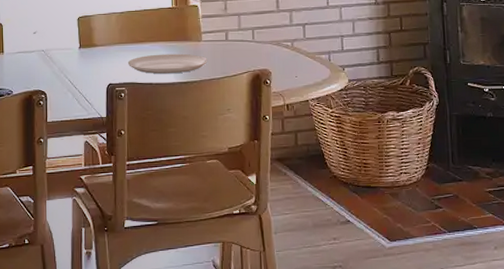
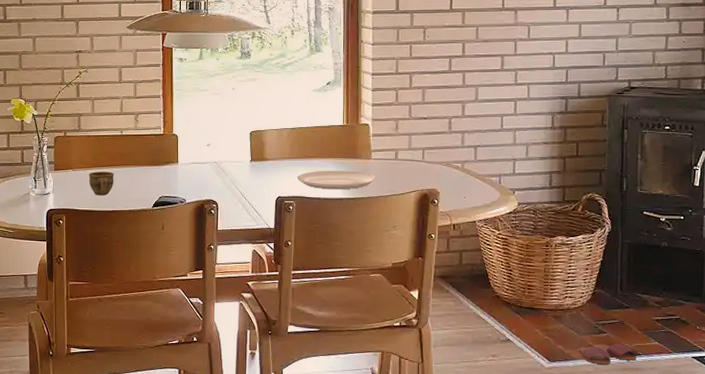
slippers: none [418,218,473,240] -> present [580,343,636,364]

